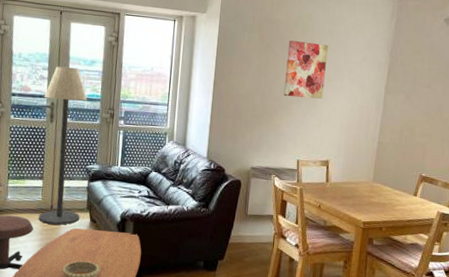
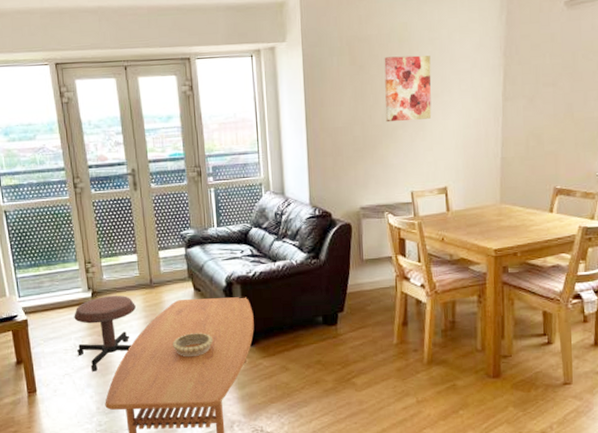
floor lamp: present [39,66,88,225] -> none [123,127,183,299]

